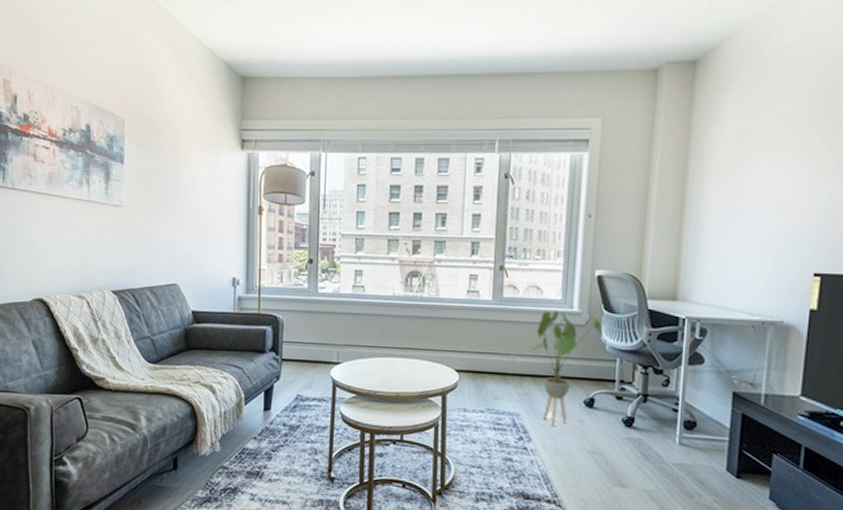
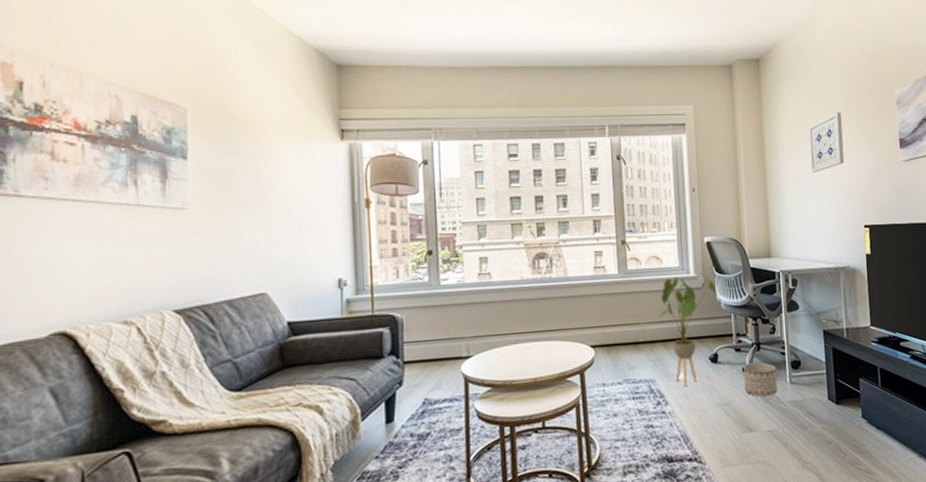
planter: none [622,414,664,454] -> present [744,362,778,397]
wall art: none [748,127,806,204] -> present [808,112,845,173]

